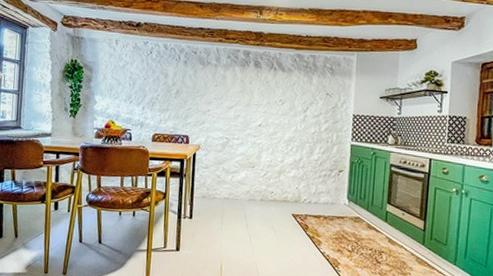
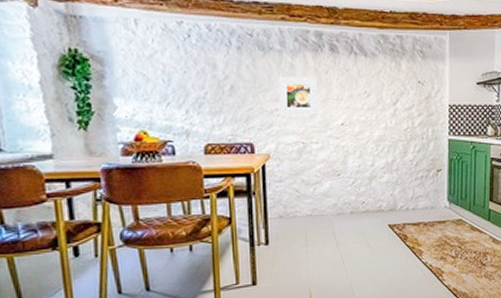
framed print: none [211,85,243,116] -> present [279,77,318,115]

